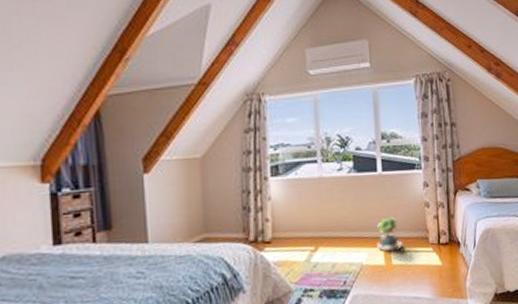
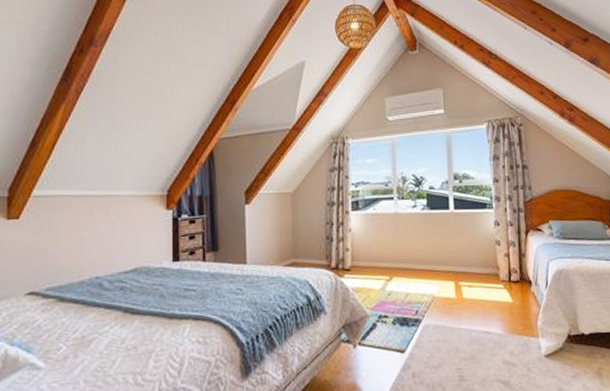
potted plant: present [377,217,403,252] -> none [448,253,473,286]

